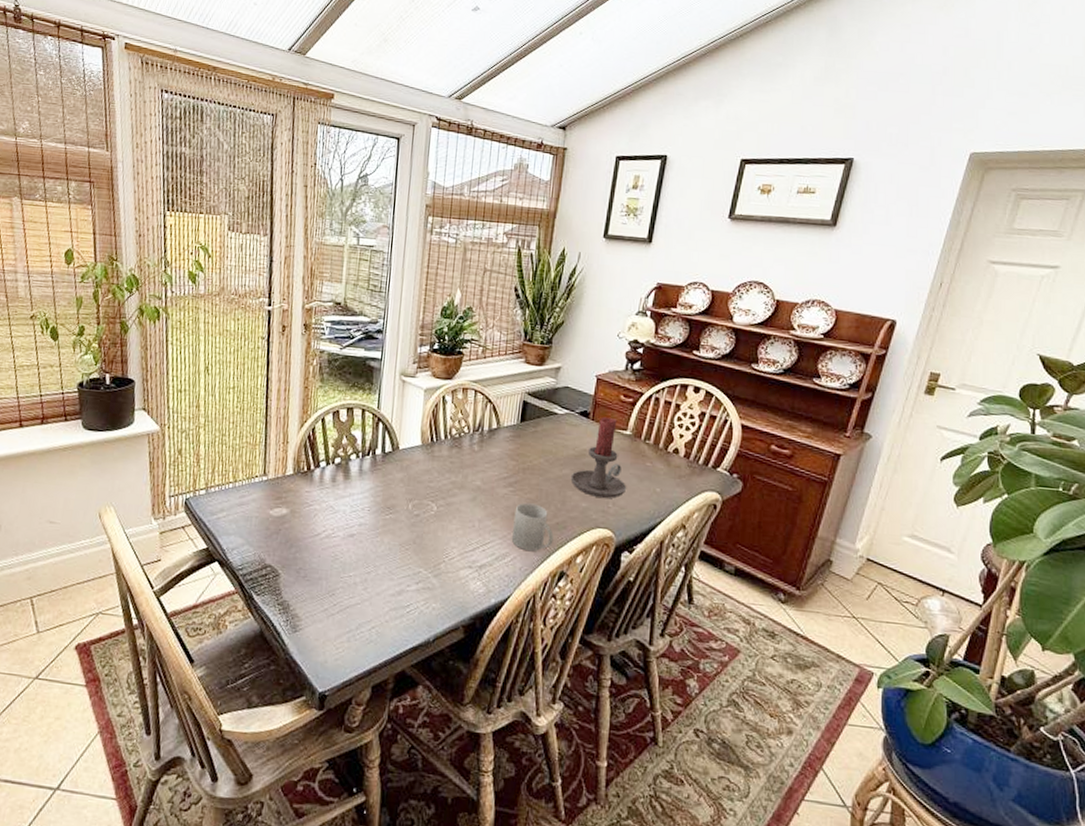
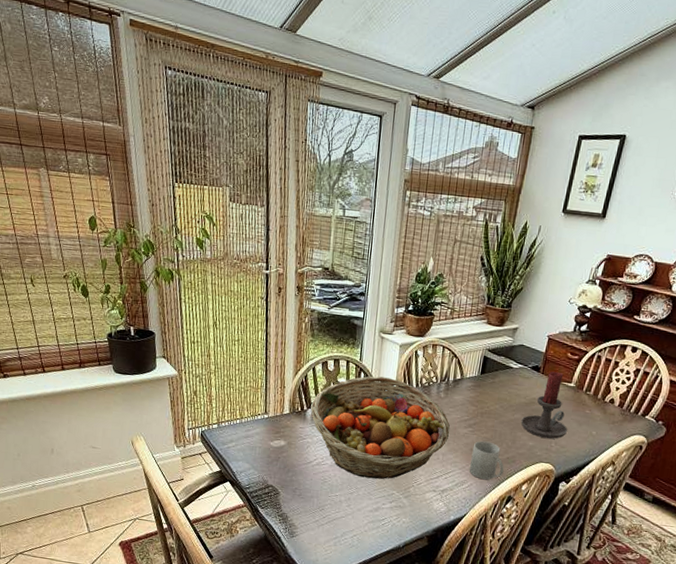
fruit basket: none [319,427,487,554] -> present [310,376,451,479]

